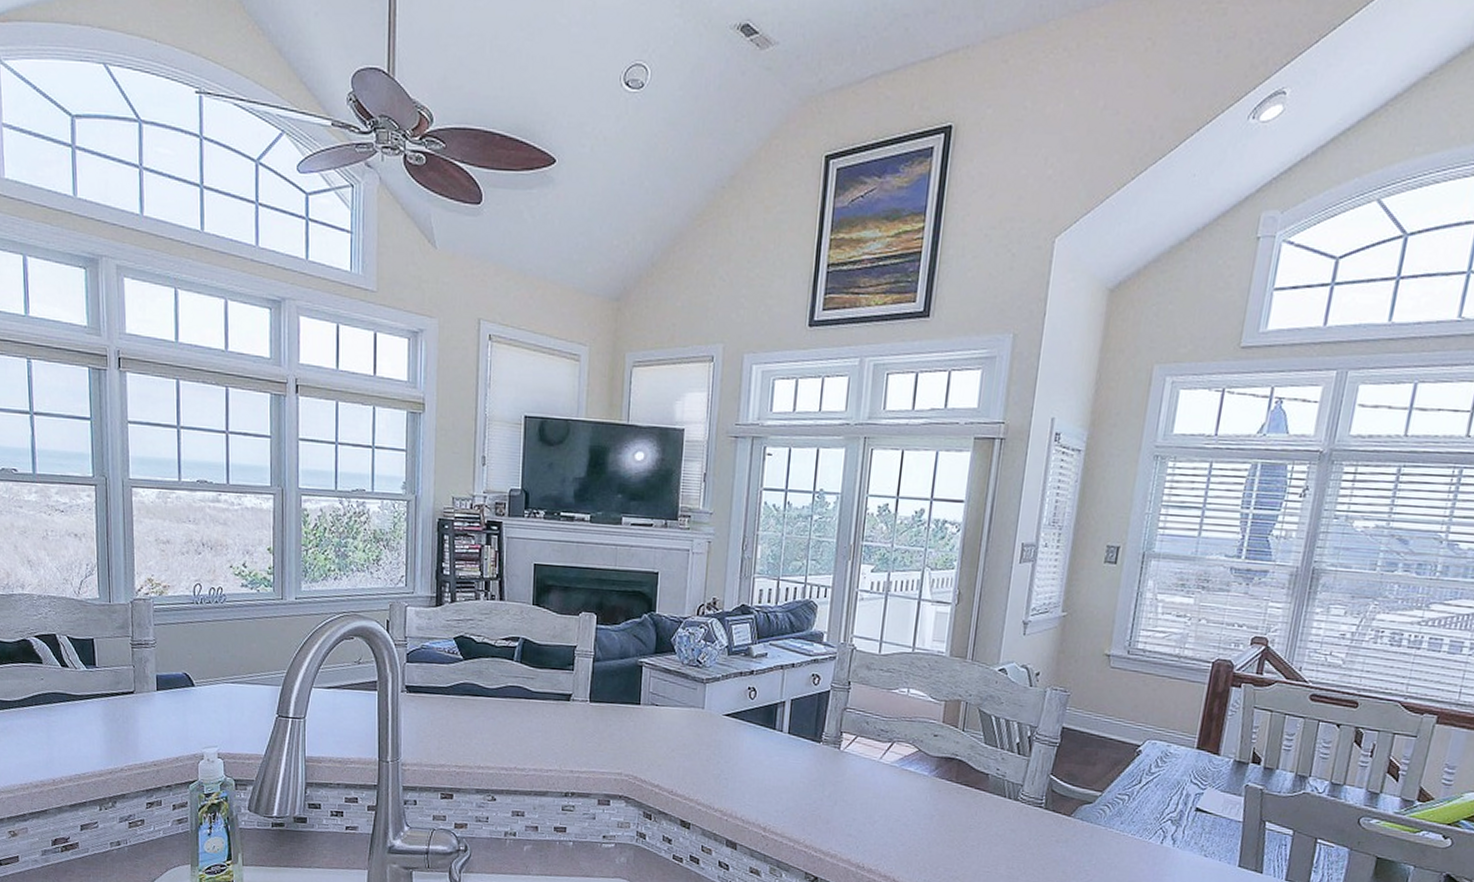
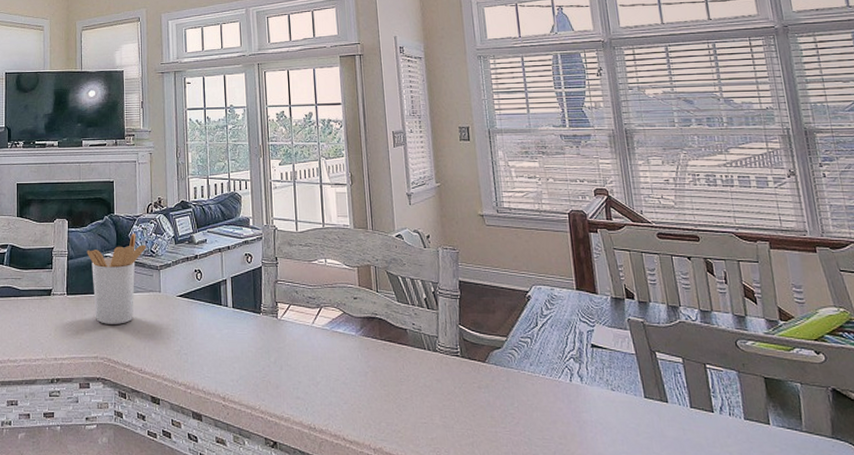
utensil holder: none [617,637,693,740] -> present [87,232,147,324]

